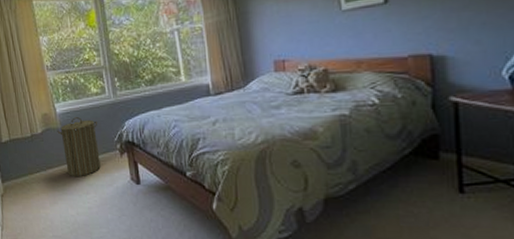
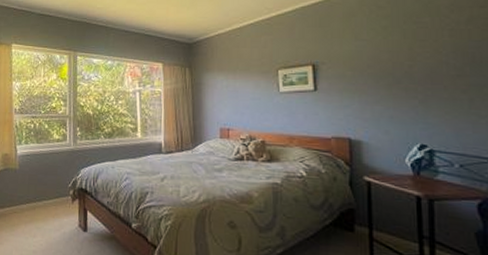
laundry hamper: present [57,117,101,176] -> none [14,160,54,219]

